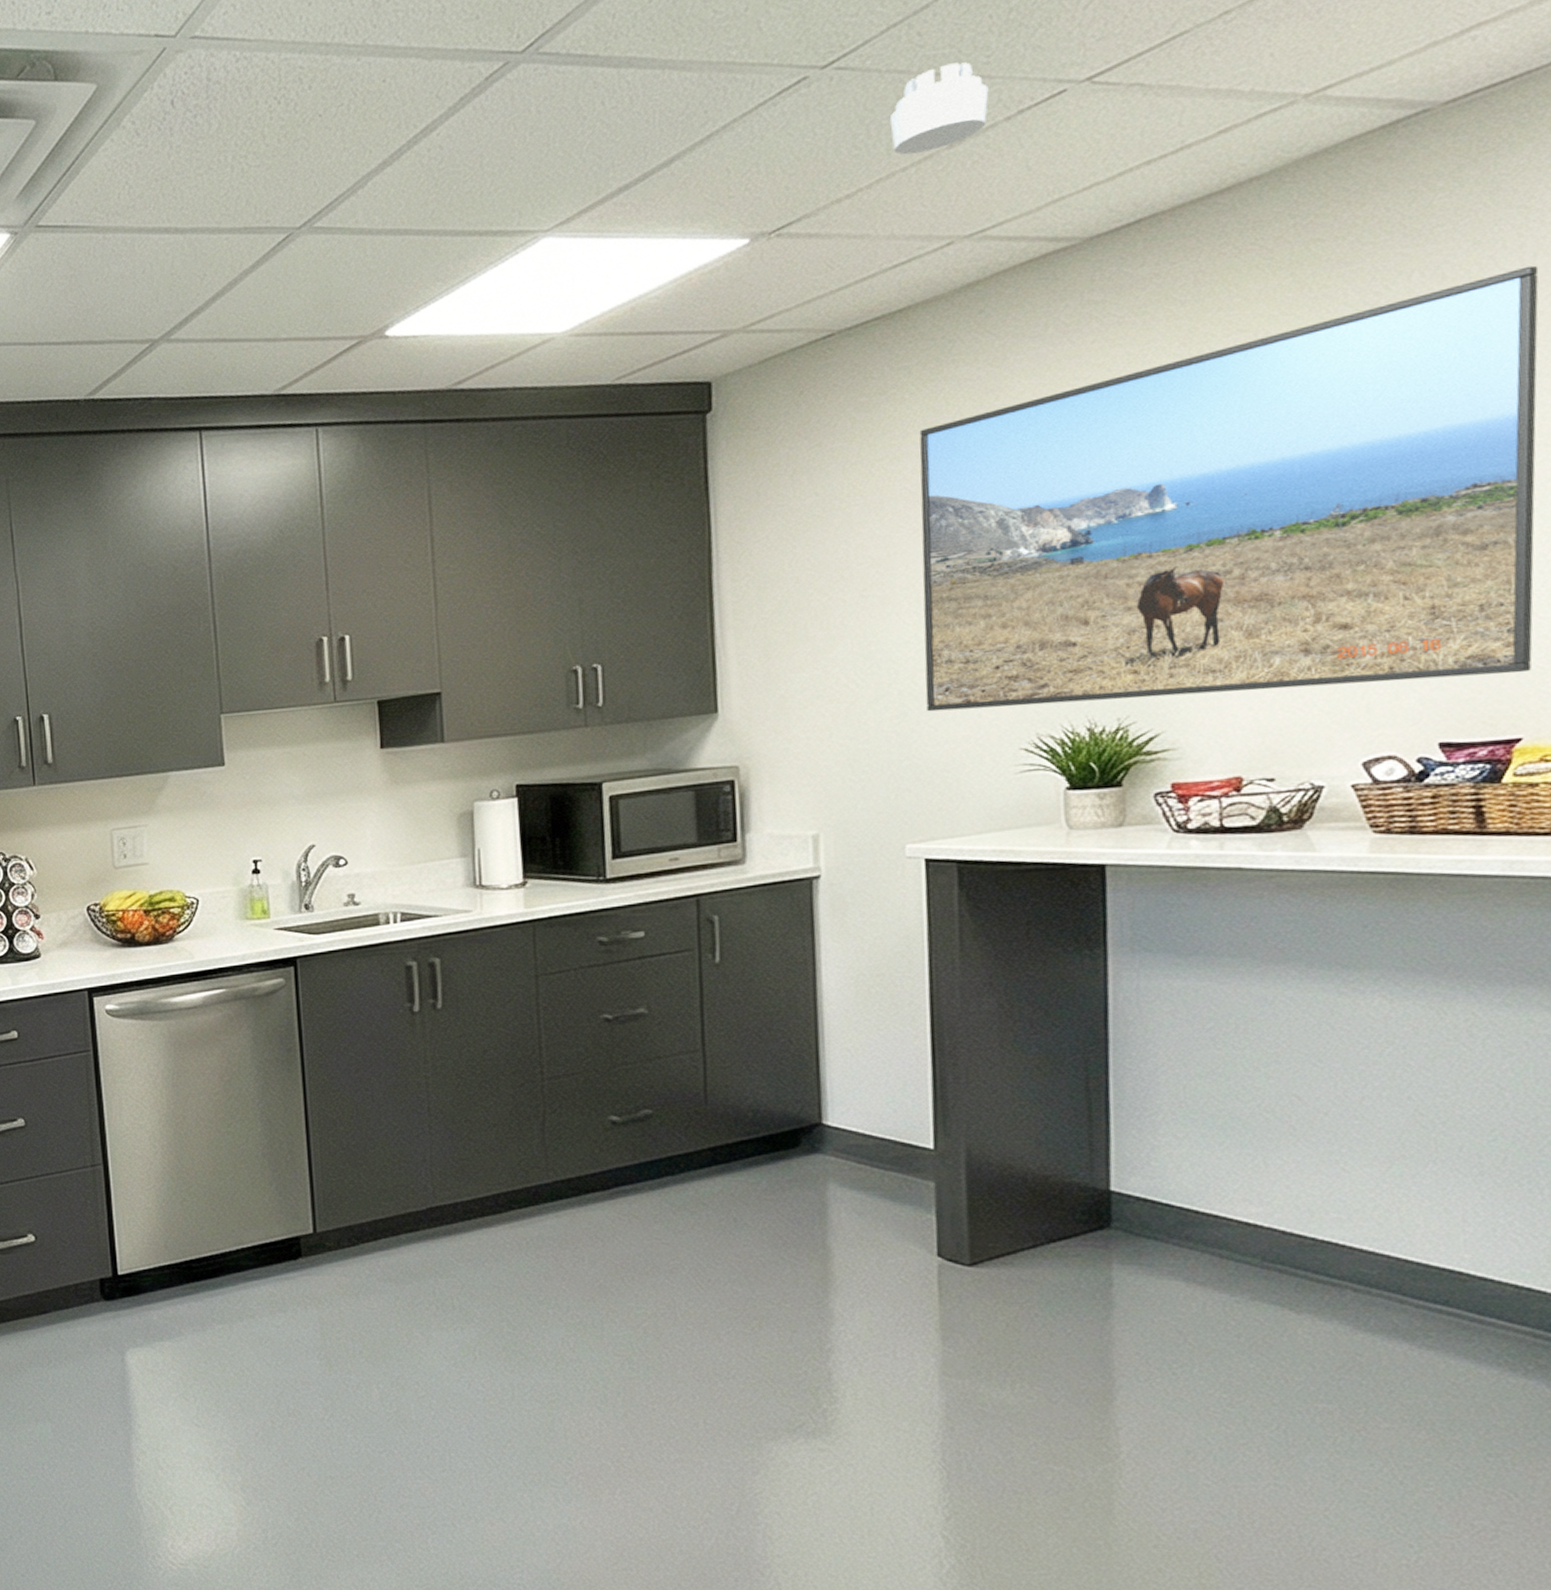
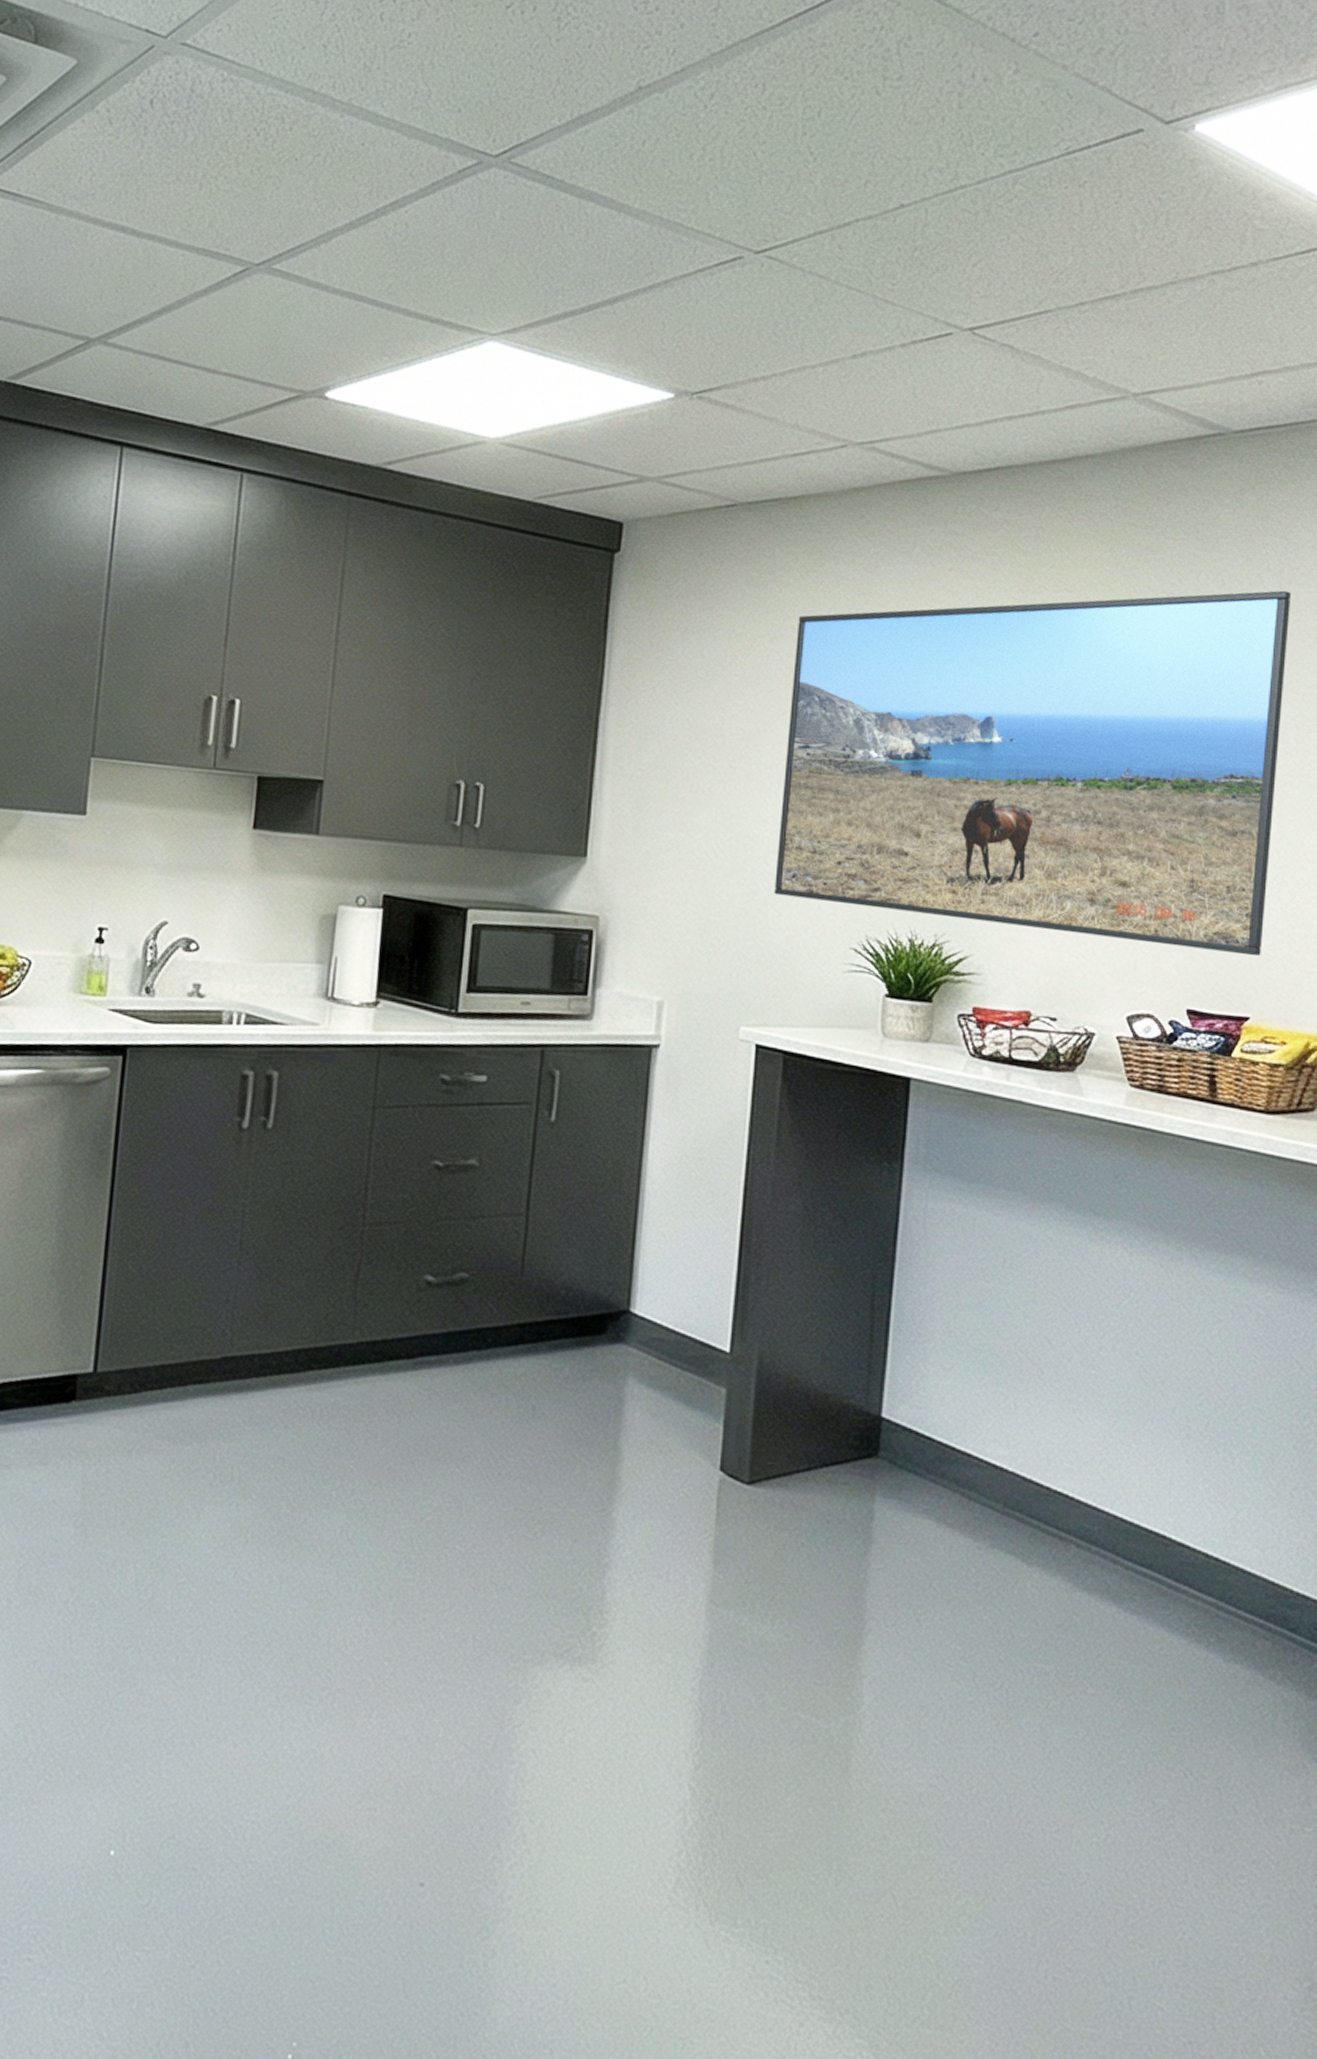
smoke detector: present [889,62,989,155] -> none [806,281,891,357]

